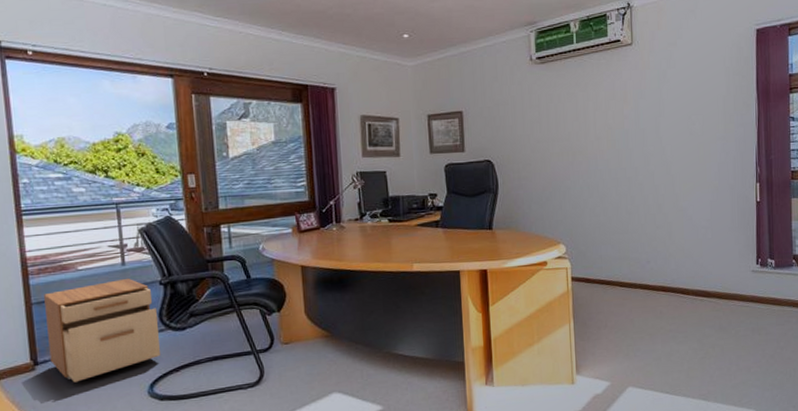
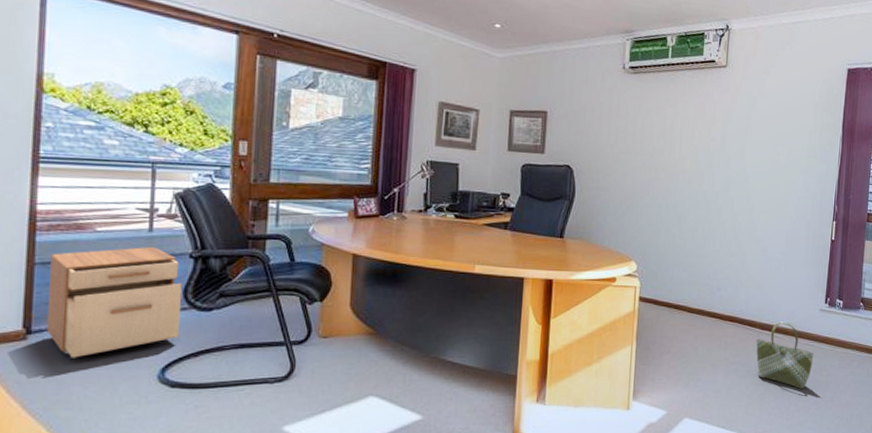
shopping bag: none [690,286,751,351] -> present [755,321,814,390]

